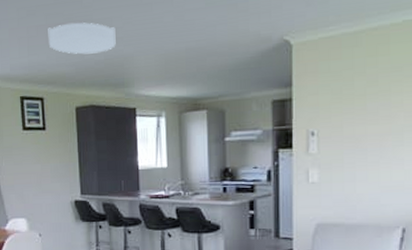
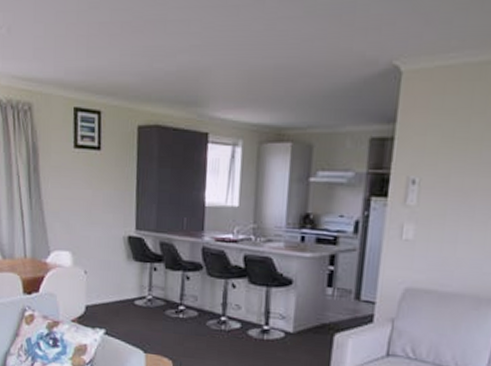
ceiling light: present [48,22,116,55] -> none [112,22,193,63]

